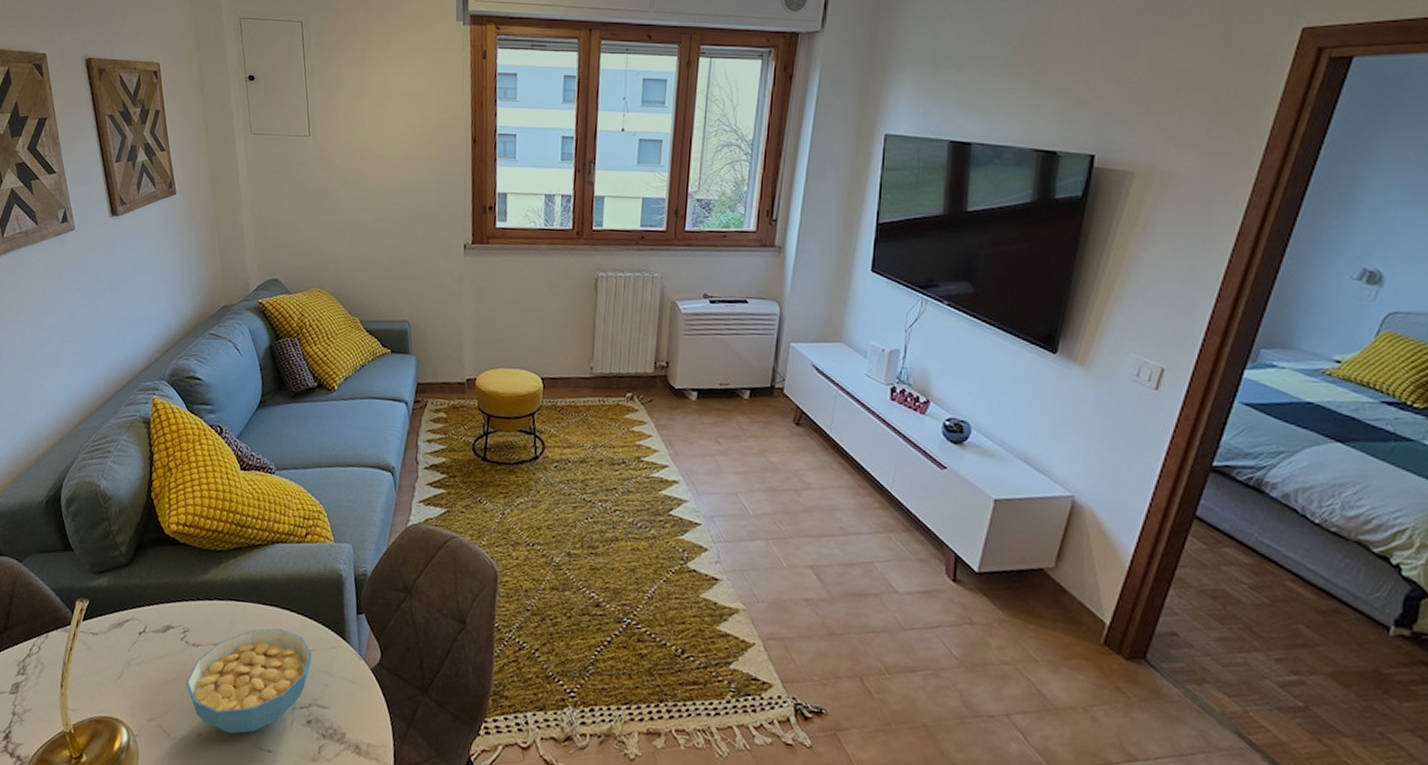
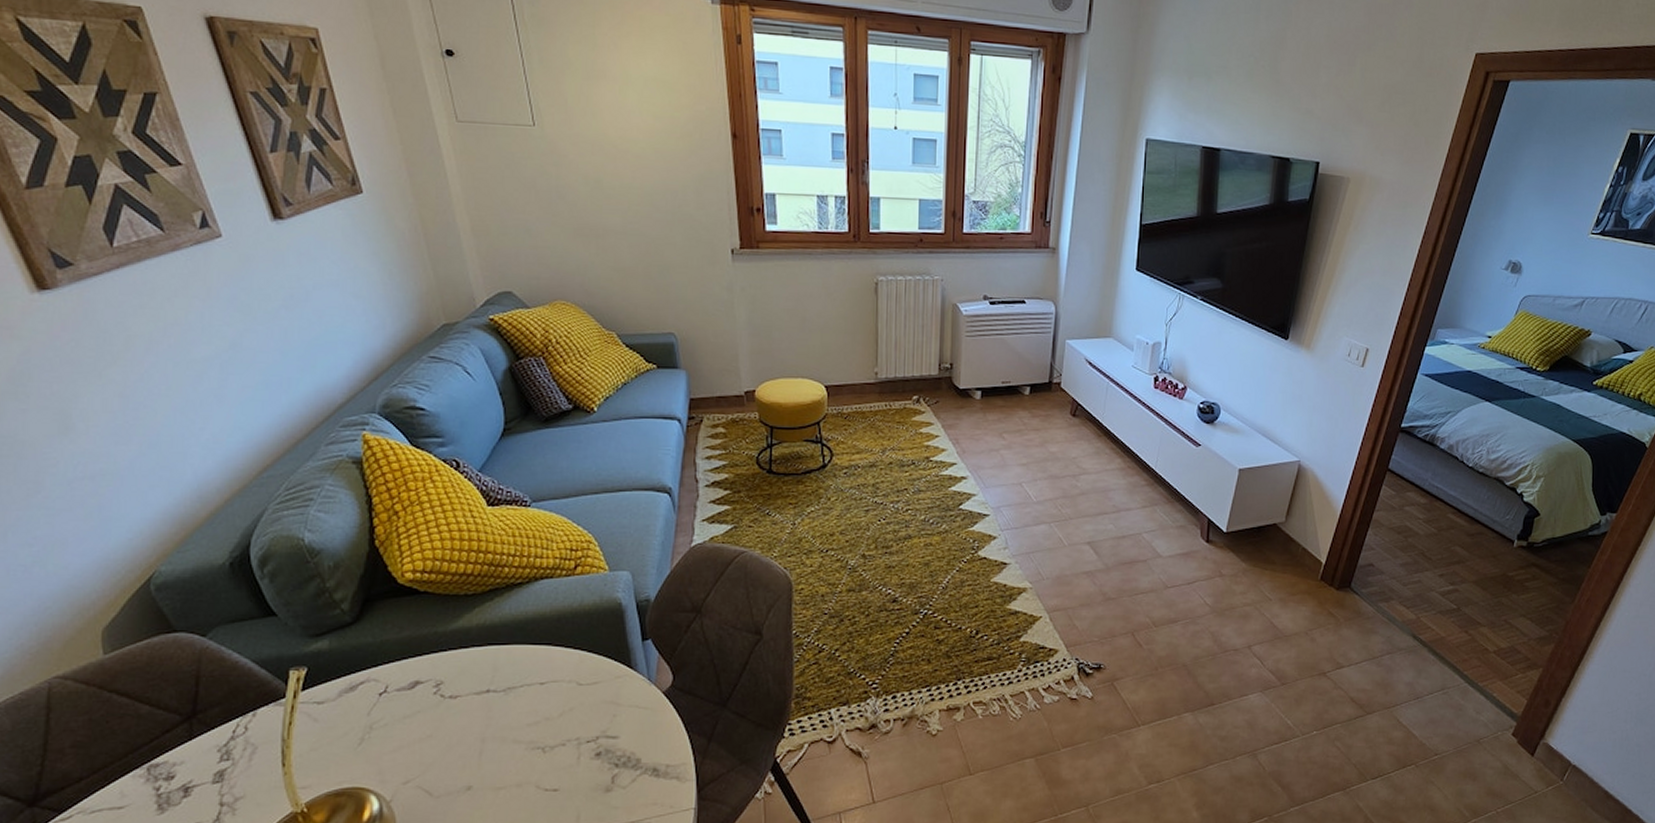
cereal bowl: present [186,628,312,734] -> none [446,666,595,780]

